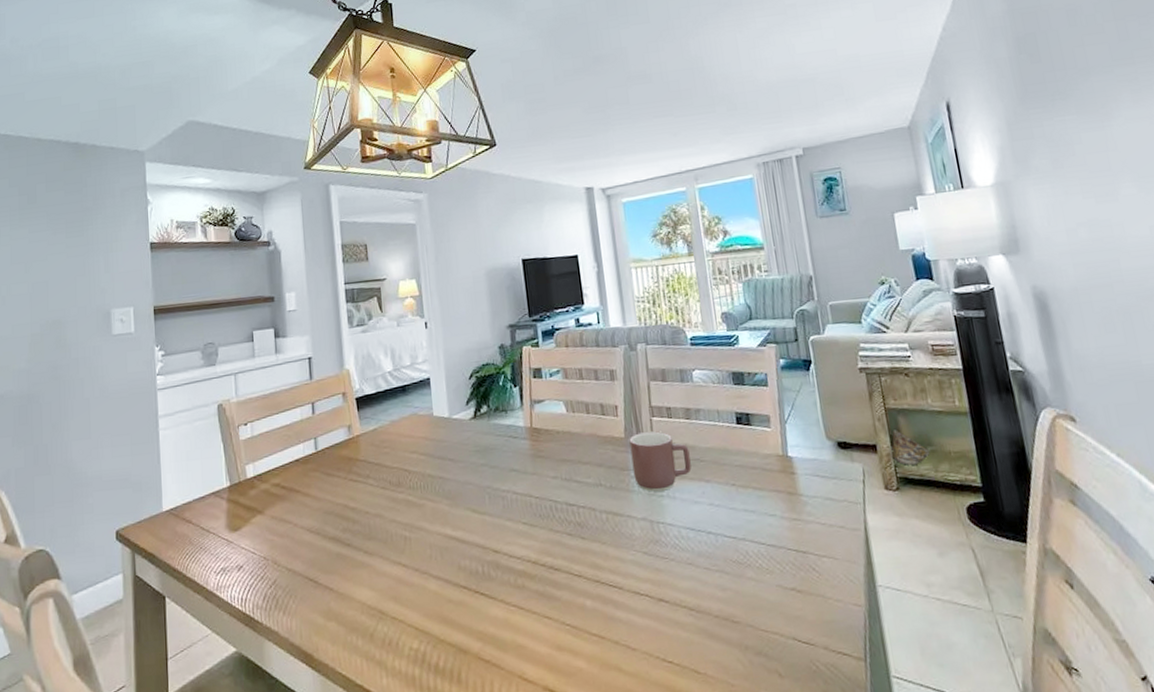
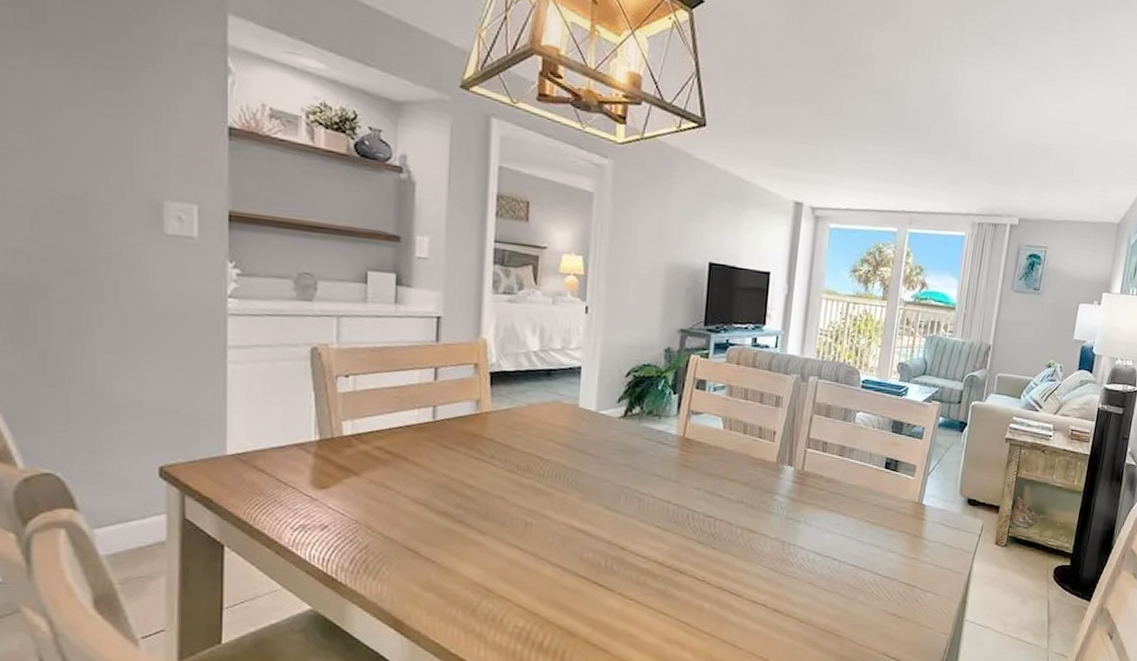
mug: present [629,431,692,492] -> none [776,460,835,517]

